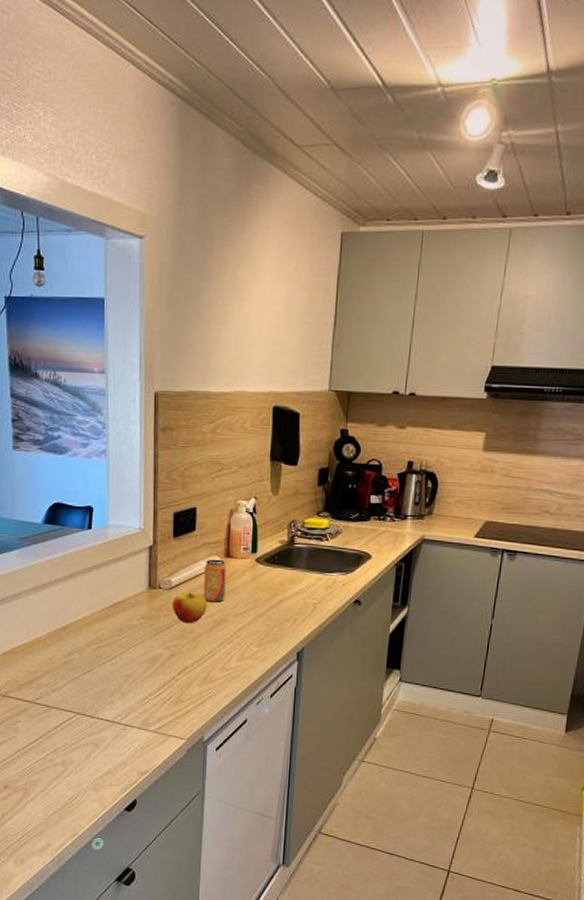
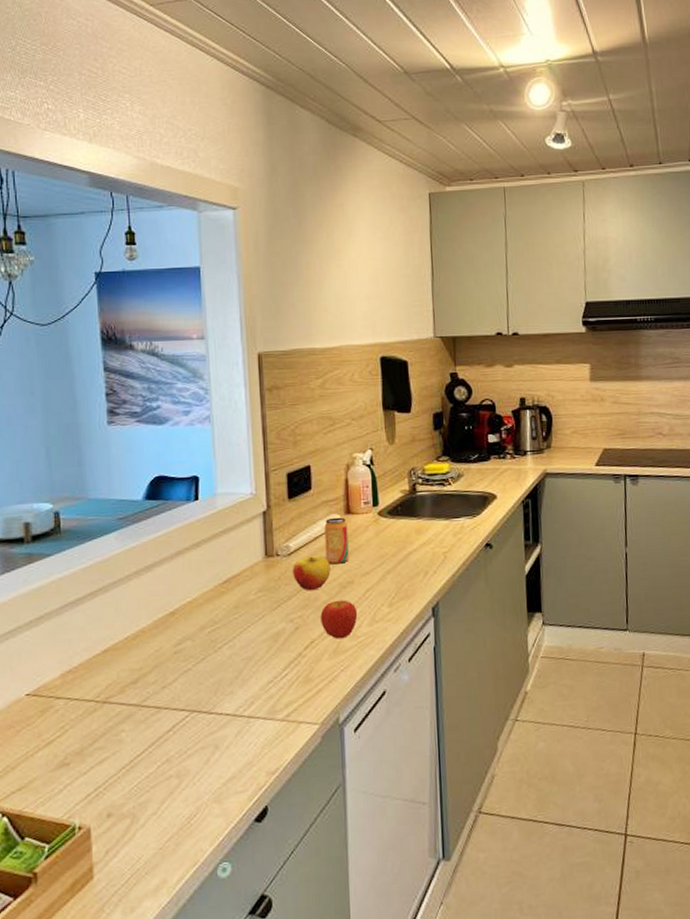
apple: none [194,635,228,670] -> present [320,600,358,639]

